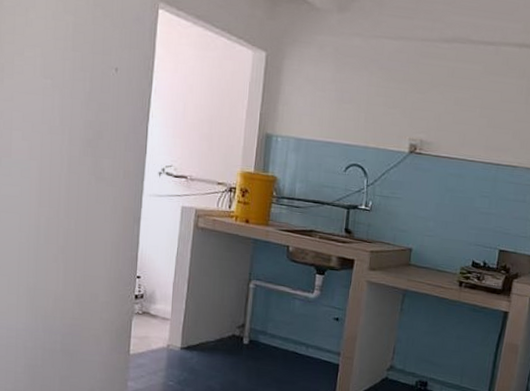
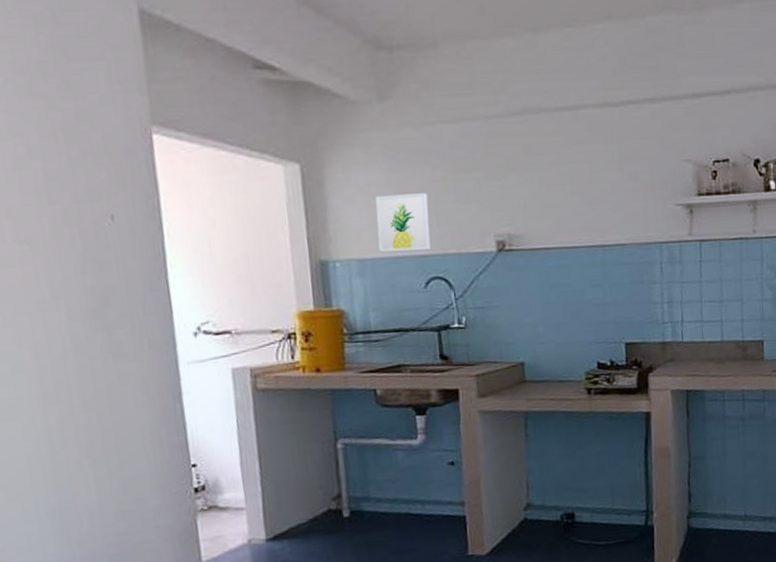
wall art: none [314,89,362,141] -> present [375,193,431,252]

